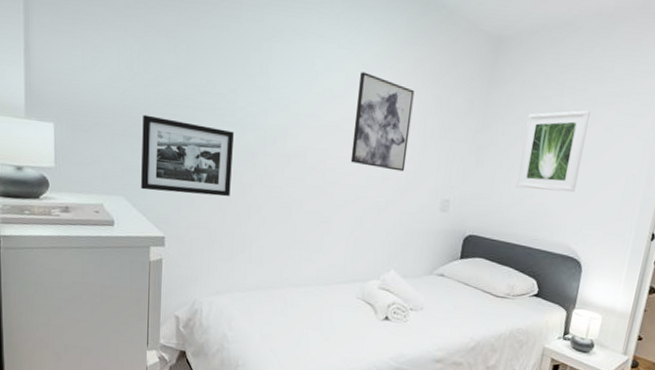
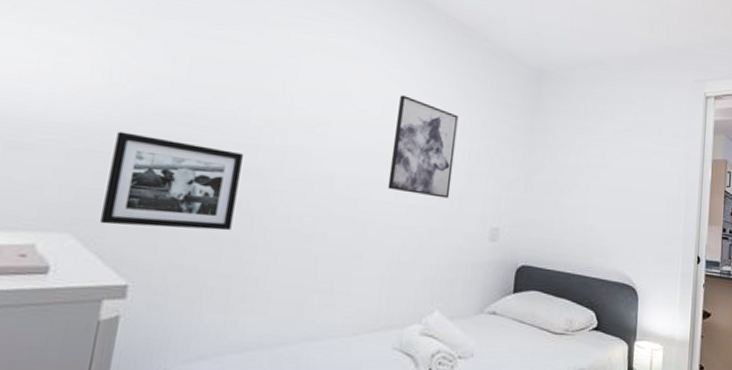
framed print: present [515,110,590,193] -> none [565,139,629,218]

